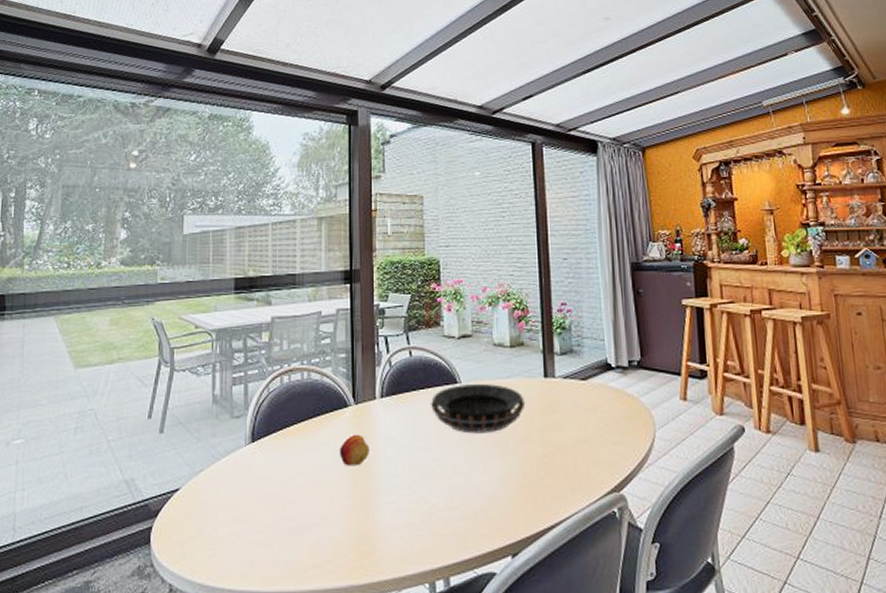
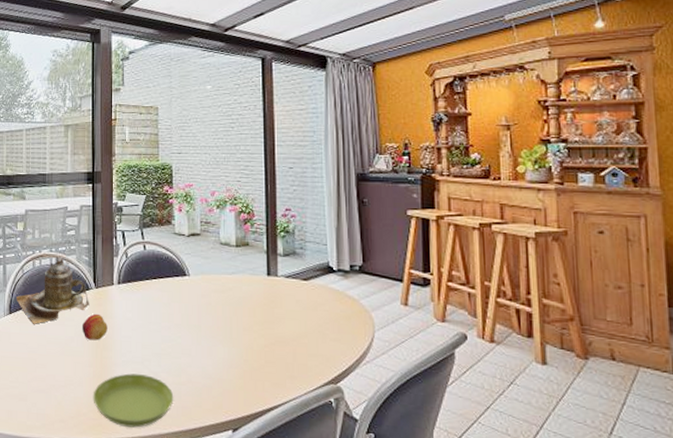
teapot: none [260,370,348,452] -> present [16,256,90,324]
saucer: none [353,501,446,565] -> present [93,373,174,428]
decorative bowl: present [430,383,526,434] -> none [161,276,249,322]

